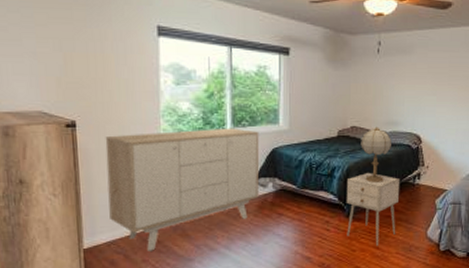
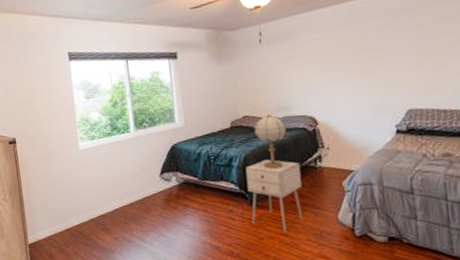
sideboard: present [105,128,260,251] -> none [37,130,165,245]

